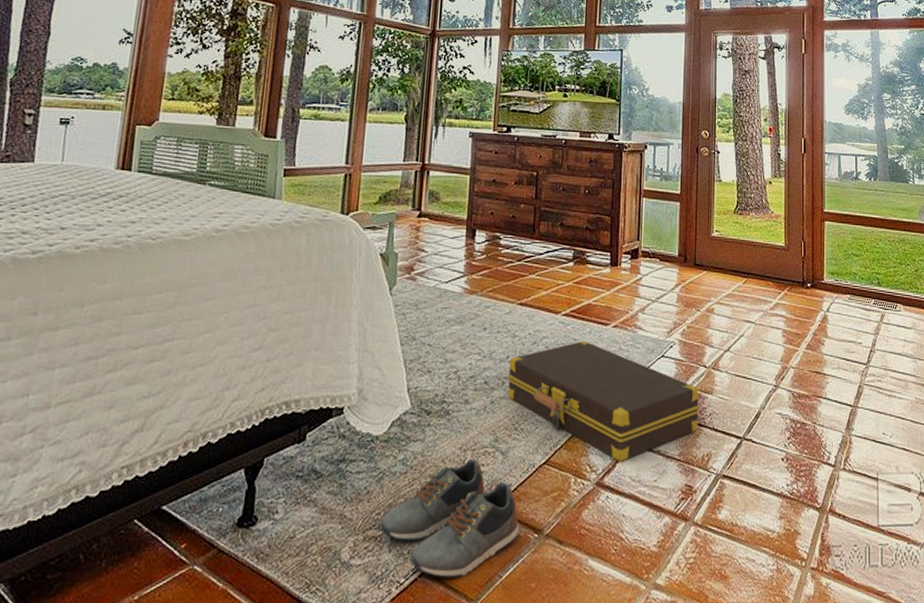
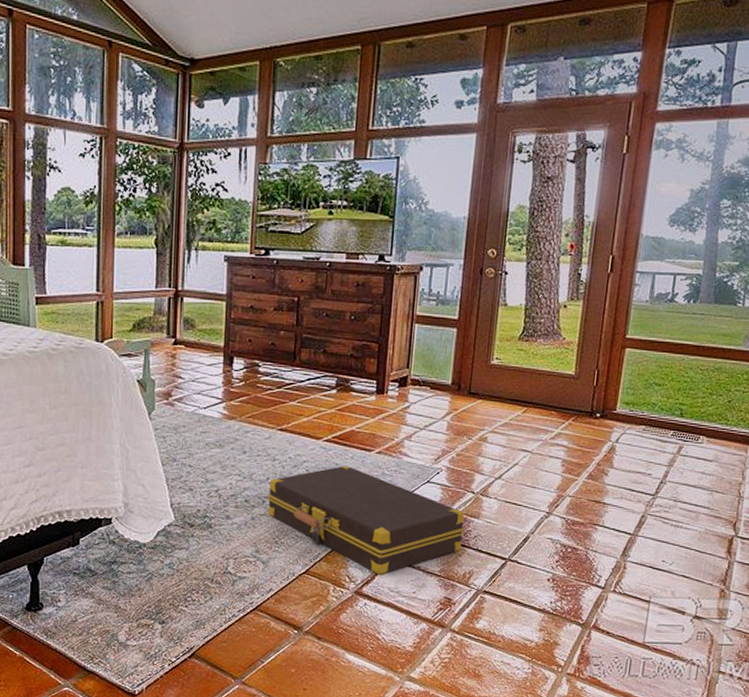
shoe: present [380,459,520,579] -> none [152,566,281,661]

